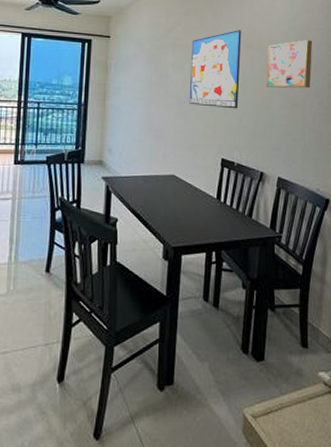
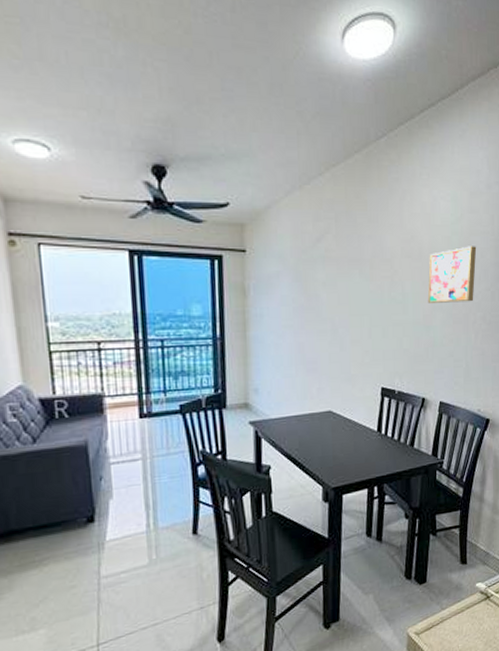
wall art: present [189,30,241,109] -> none [344,237,401,331]

